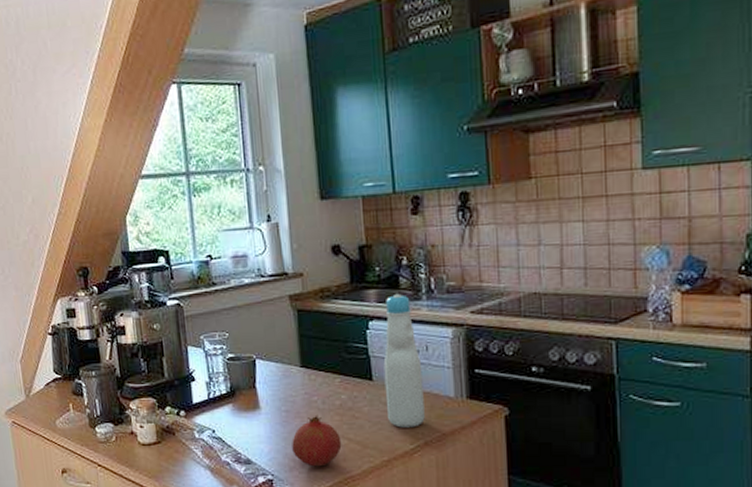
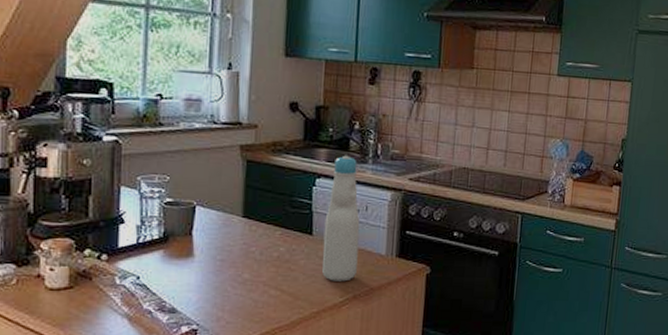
fruit: present [292,414,342,467] -> none [222,265,274,317]

